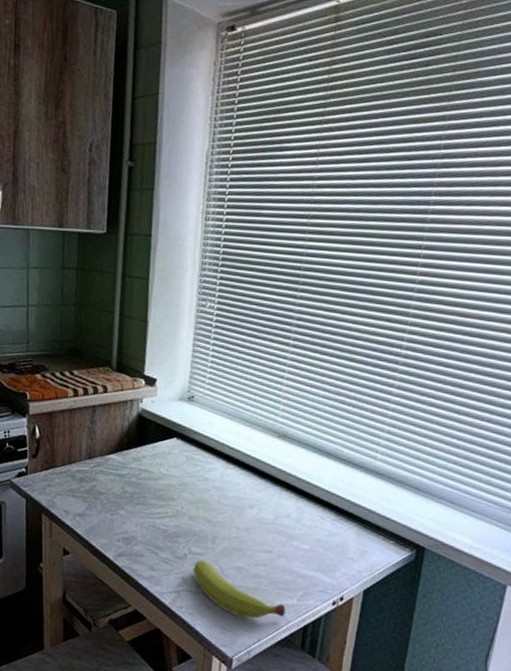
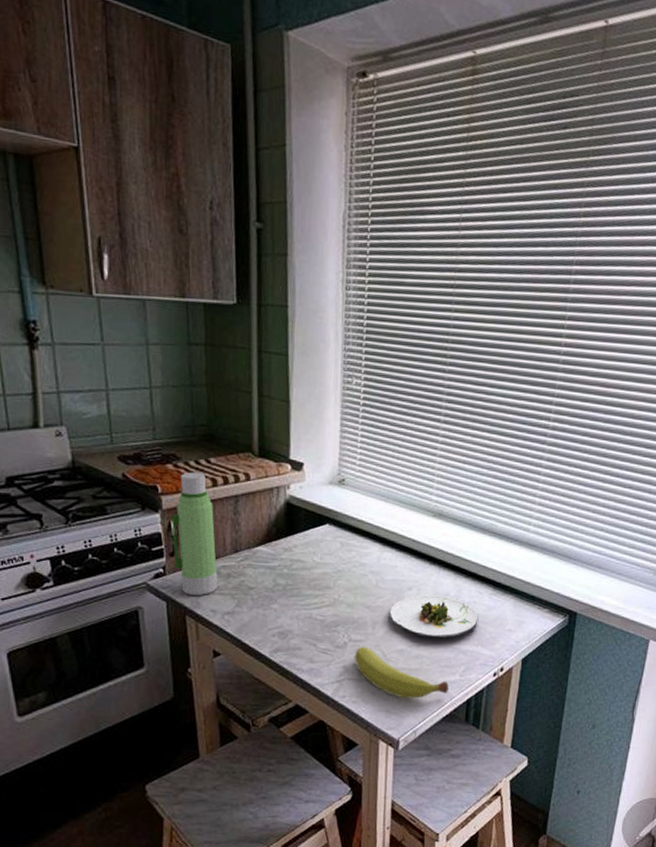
water bottle: none [35,382,73,496] -> present [172,472,218,595]
salad plate: none [229,514,320,561] -> present [389,595,479,639]

